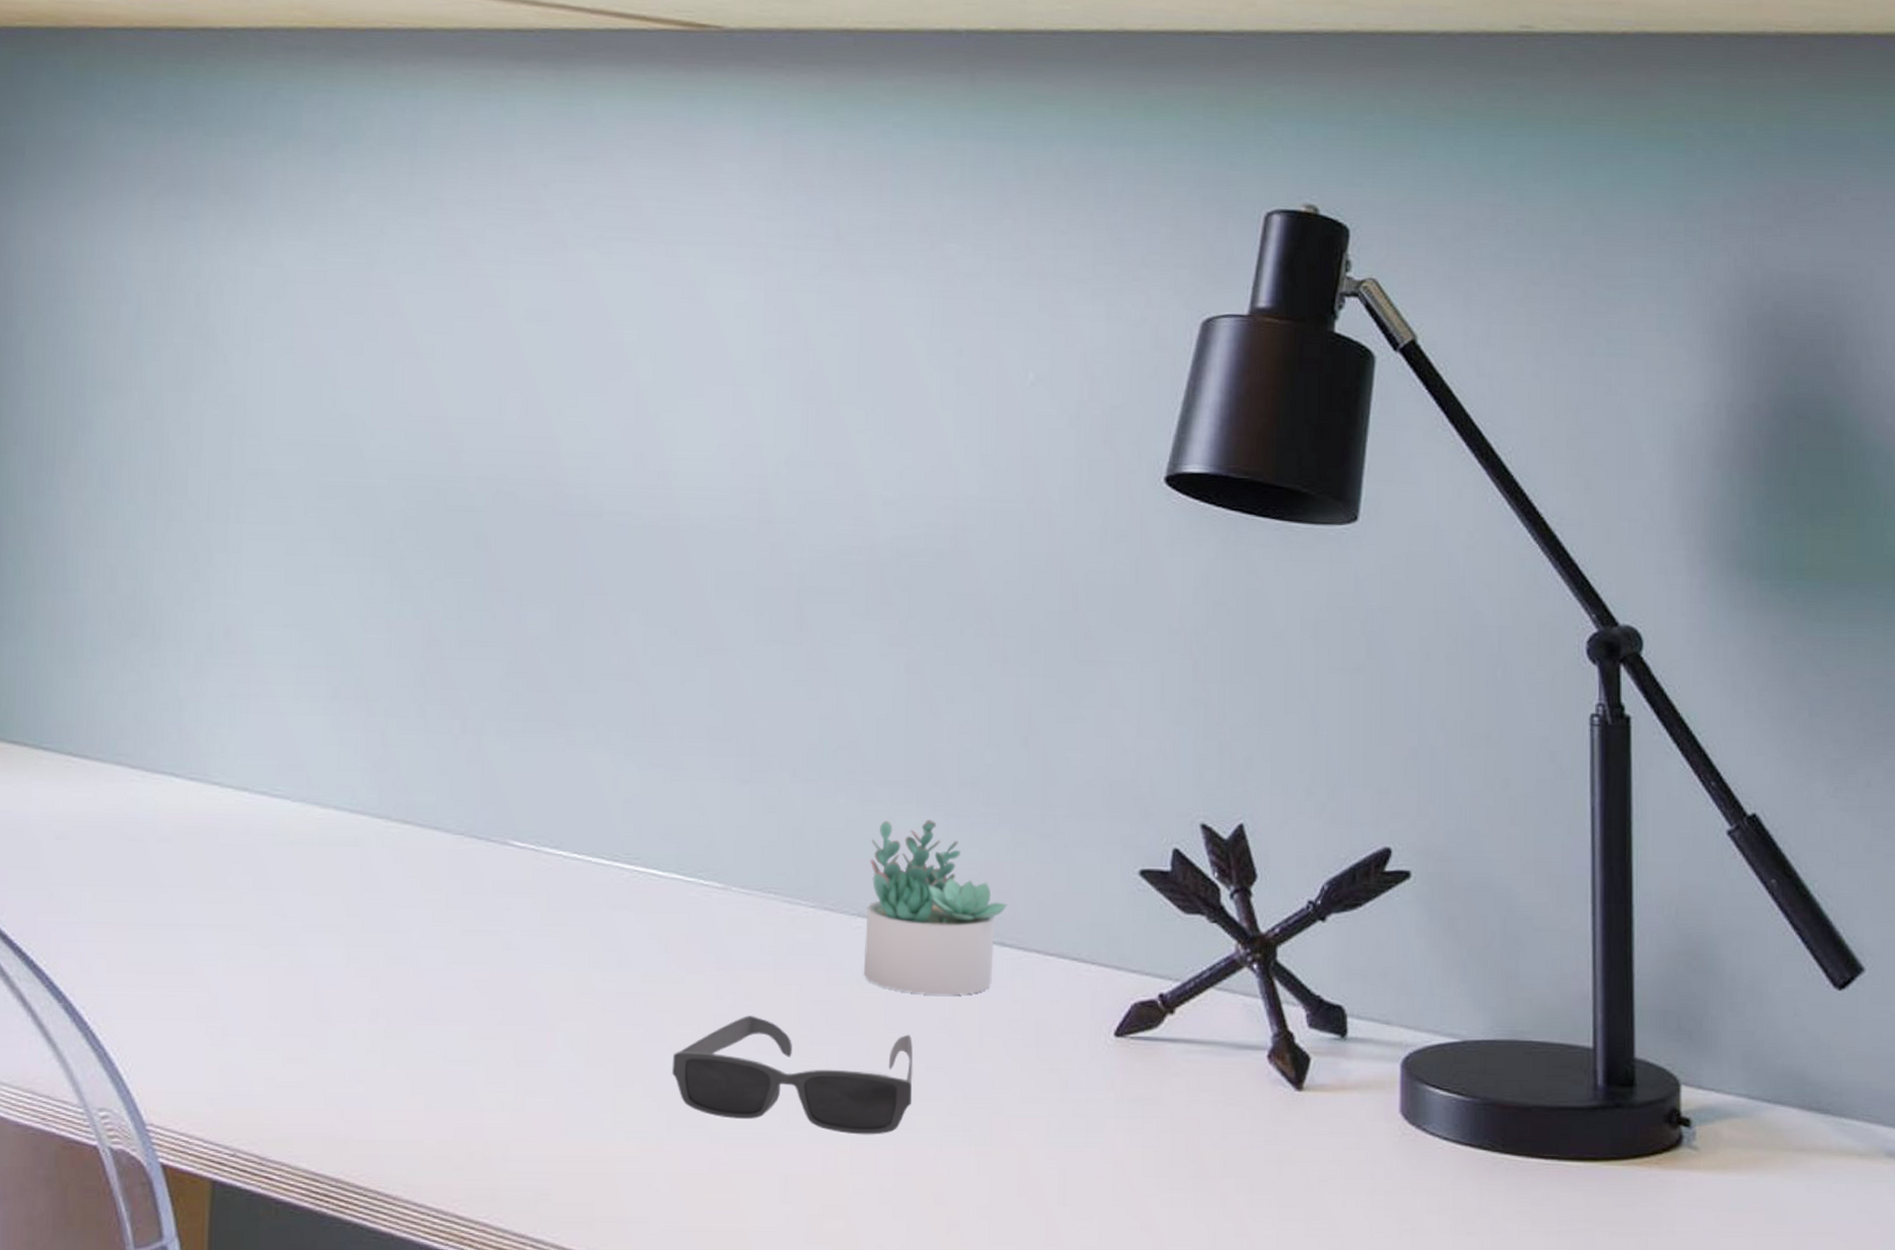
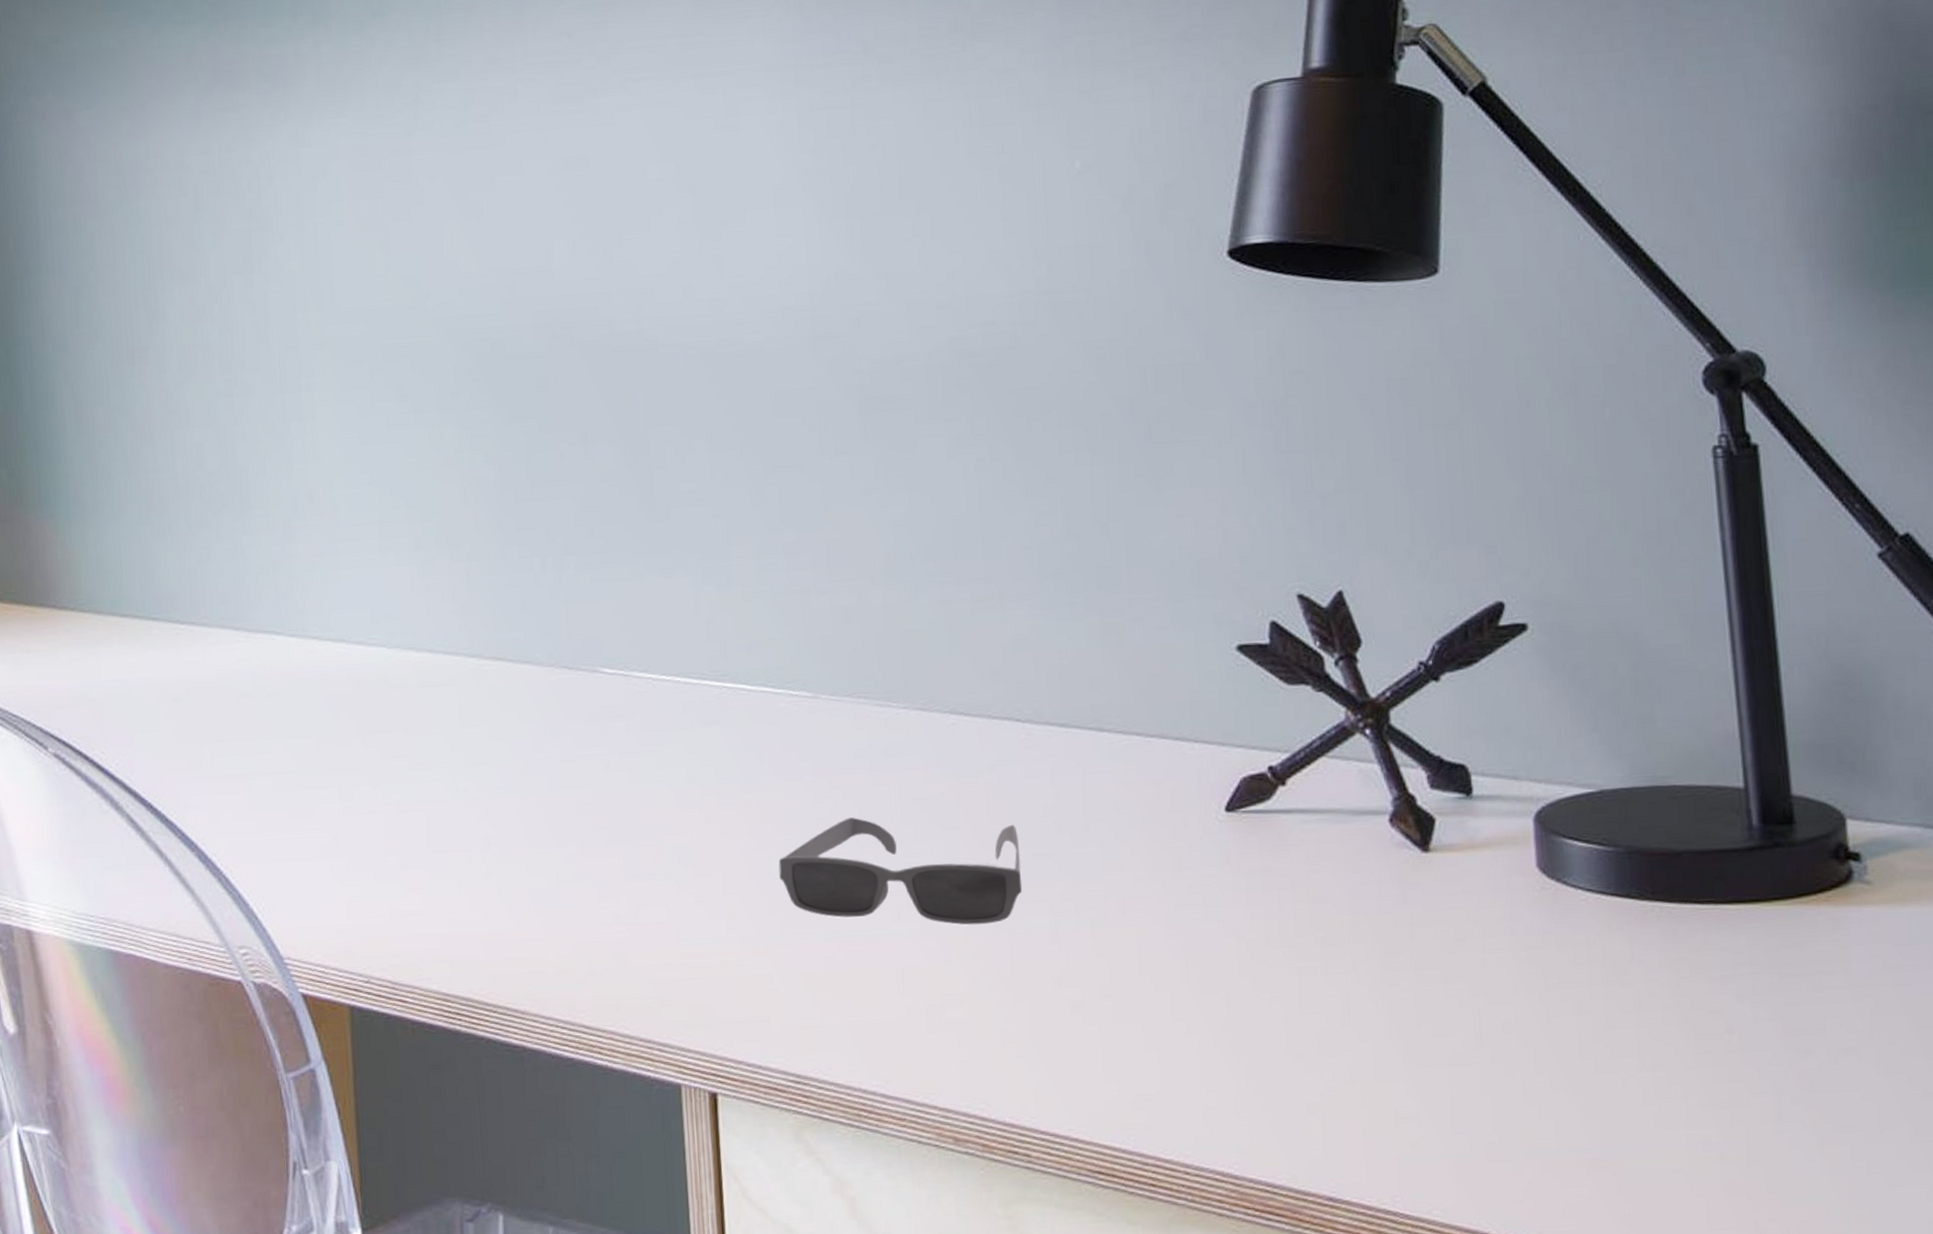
succulent plant: present [863,819,1008,995] -> none [957,613,1103,785]

